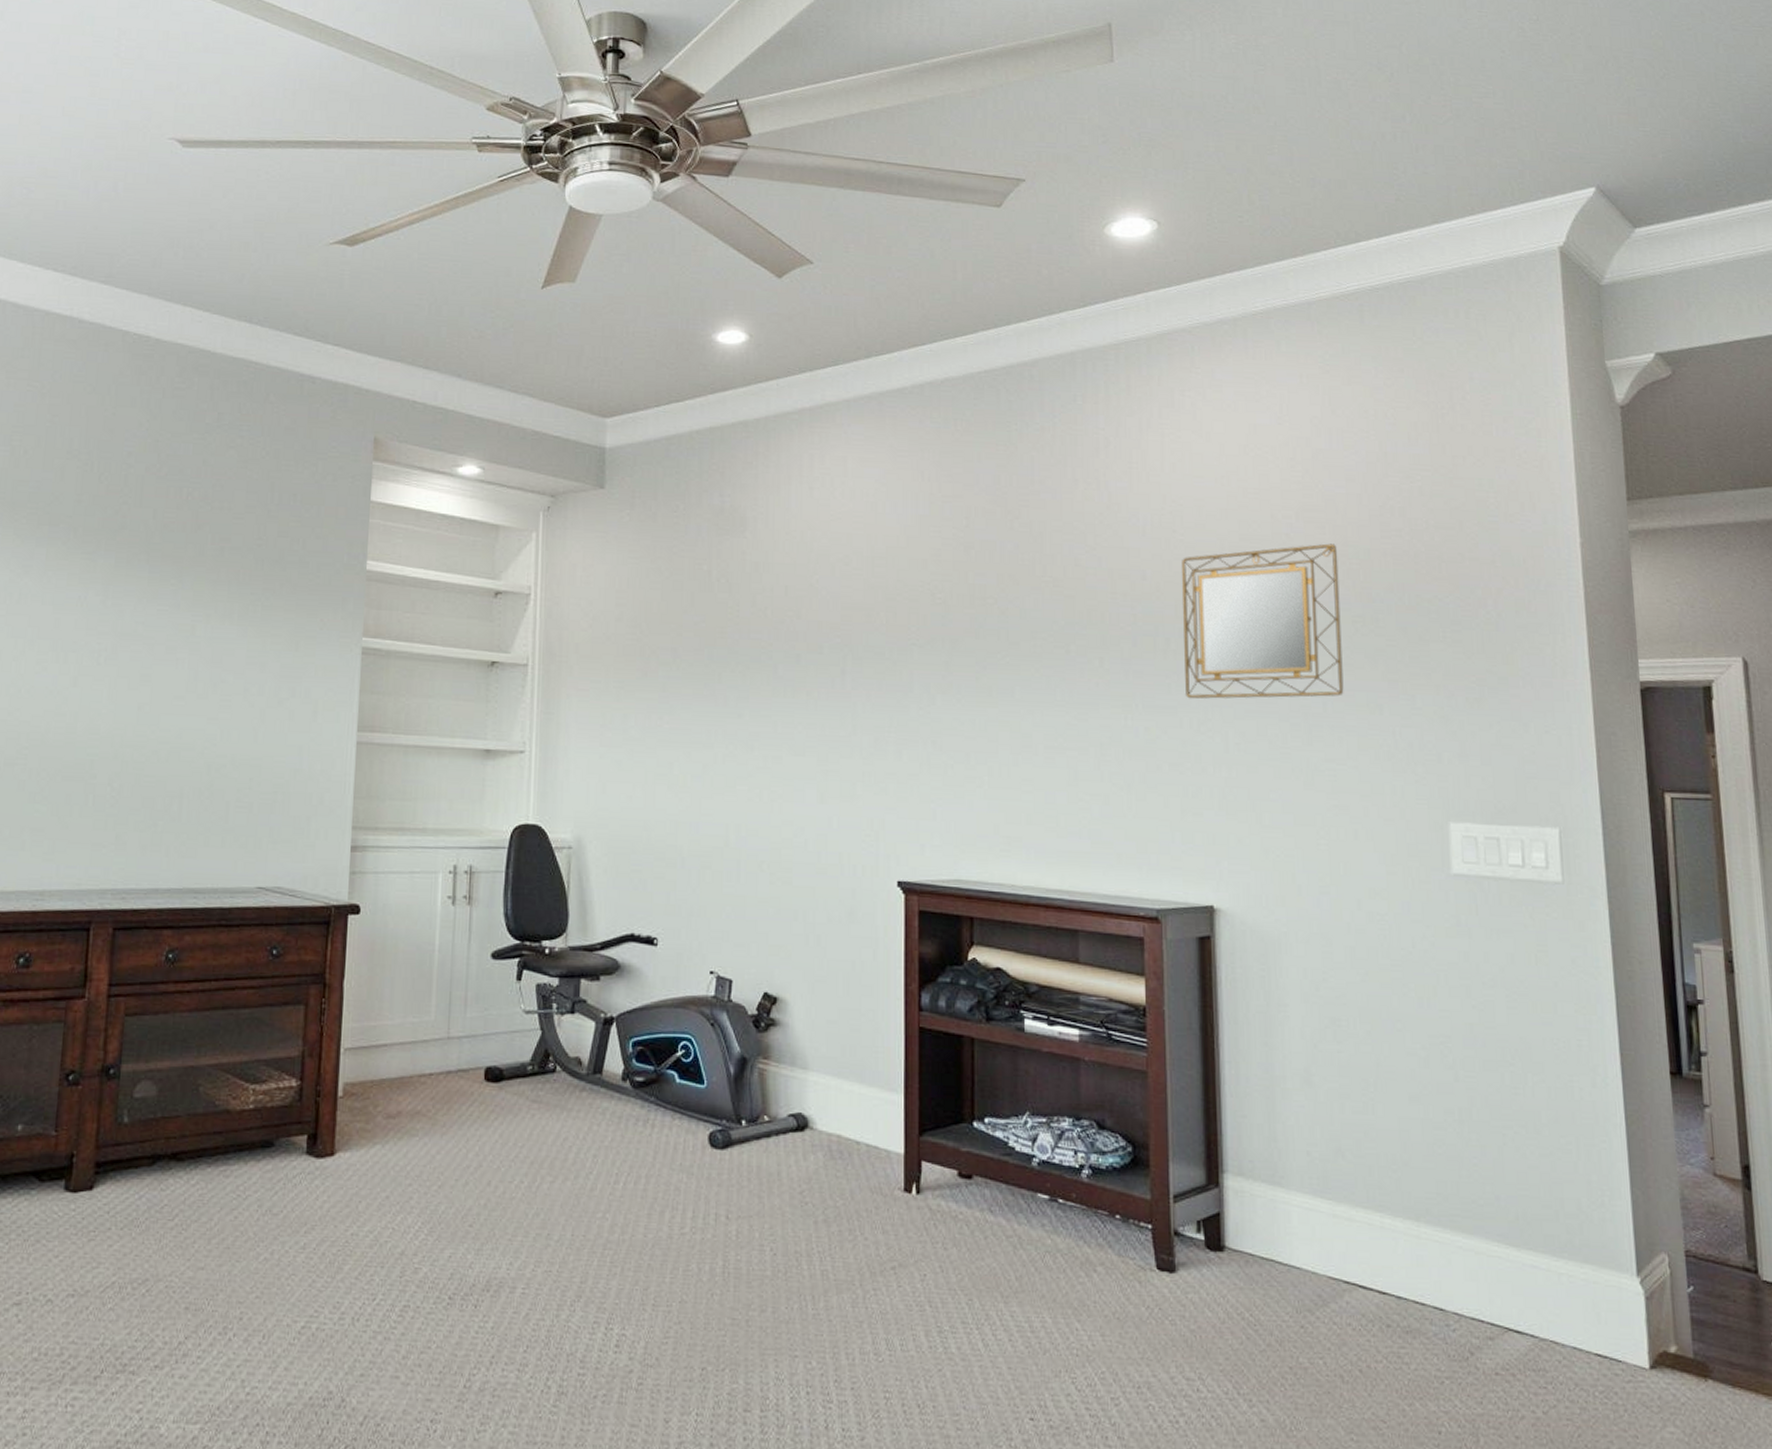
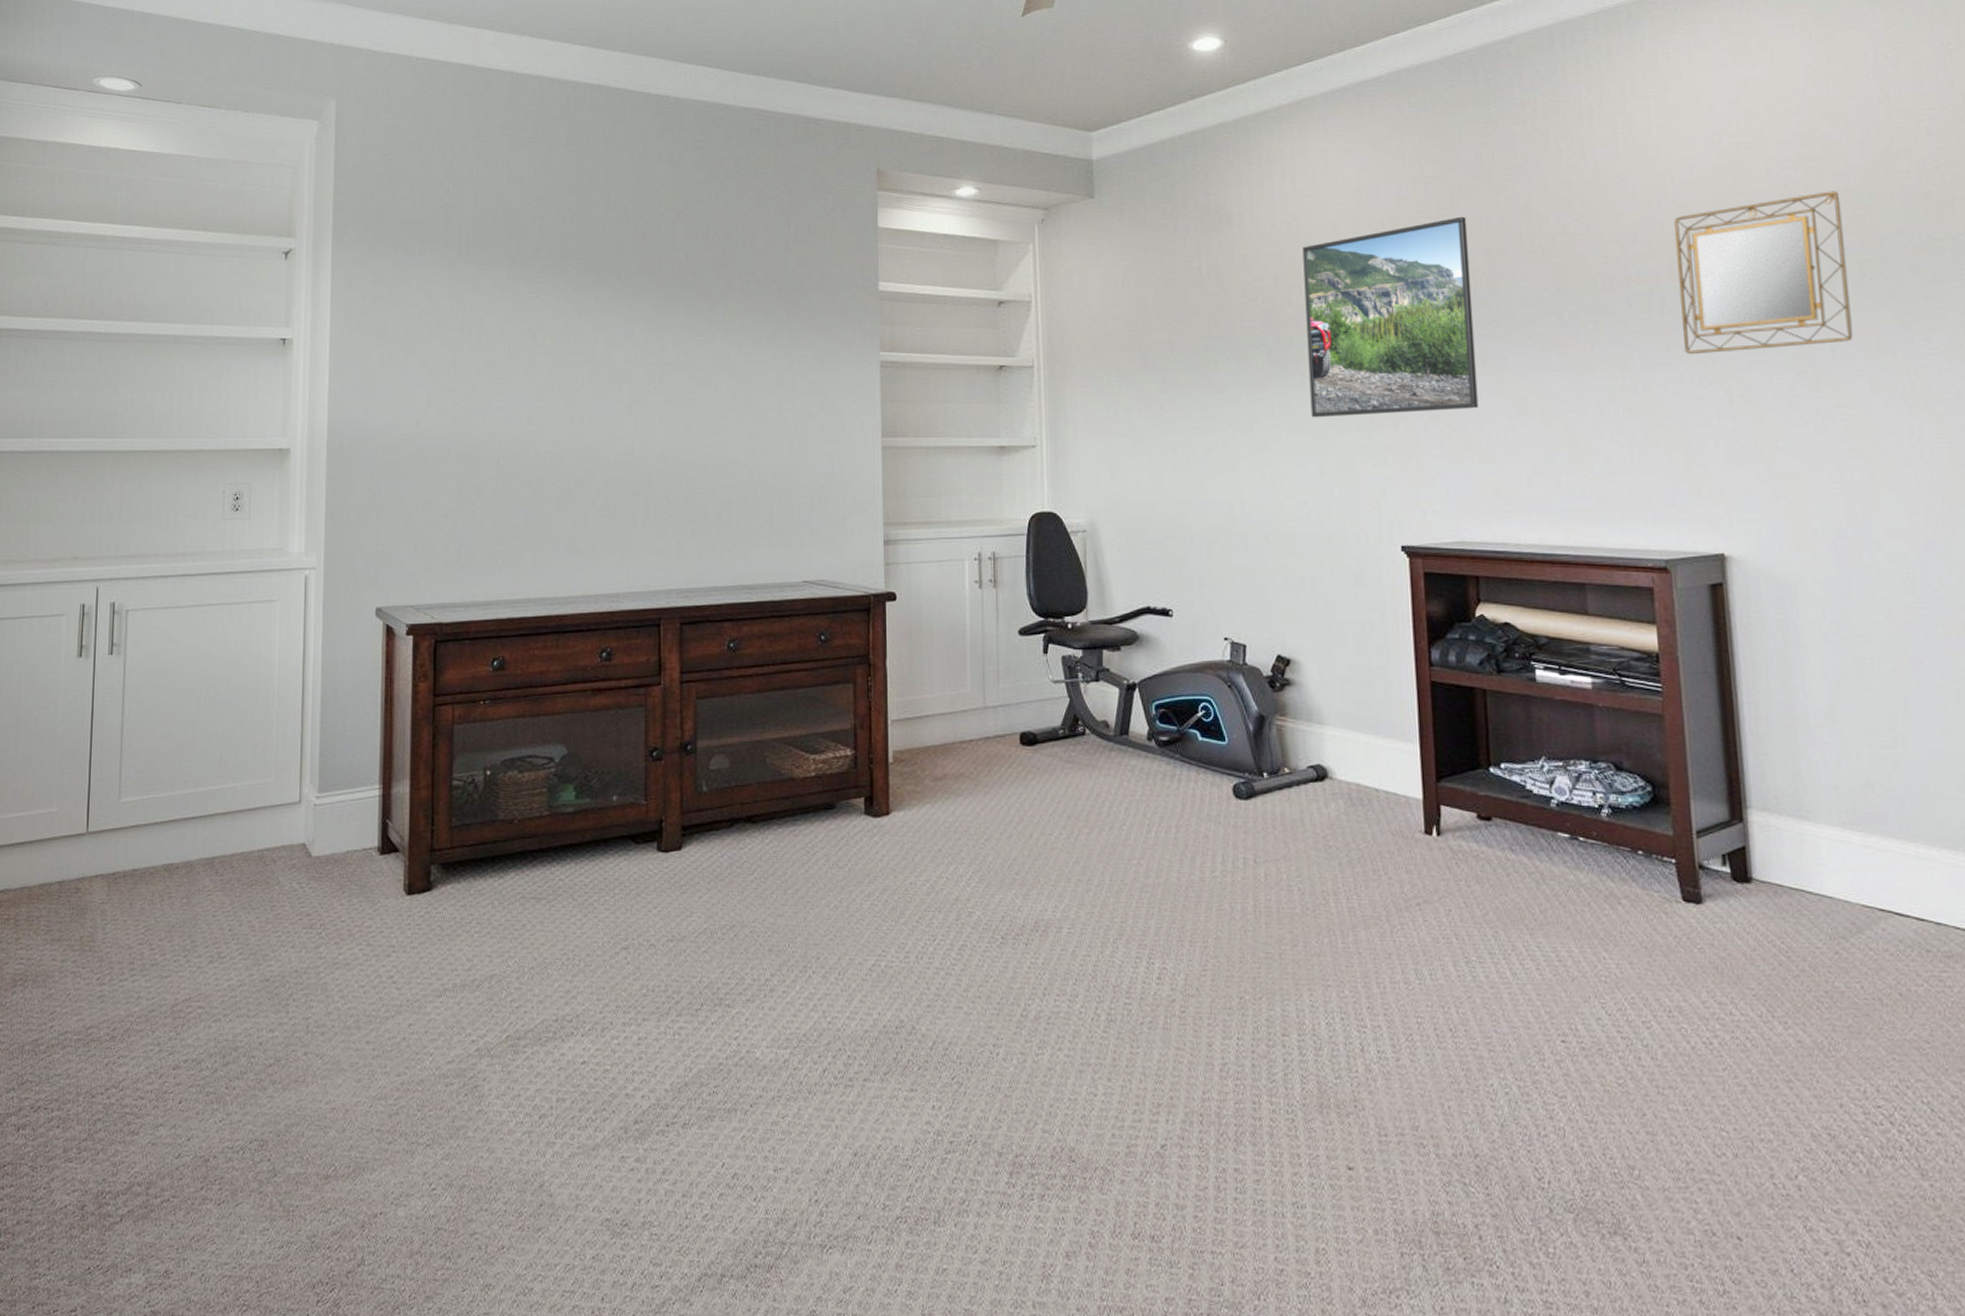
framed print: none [814,539,983,741] -> present [1302,216,1479,418]

